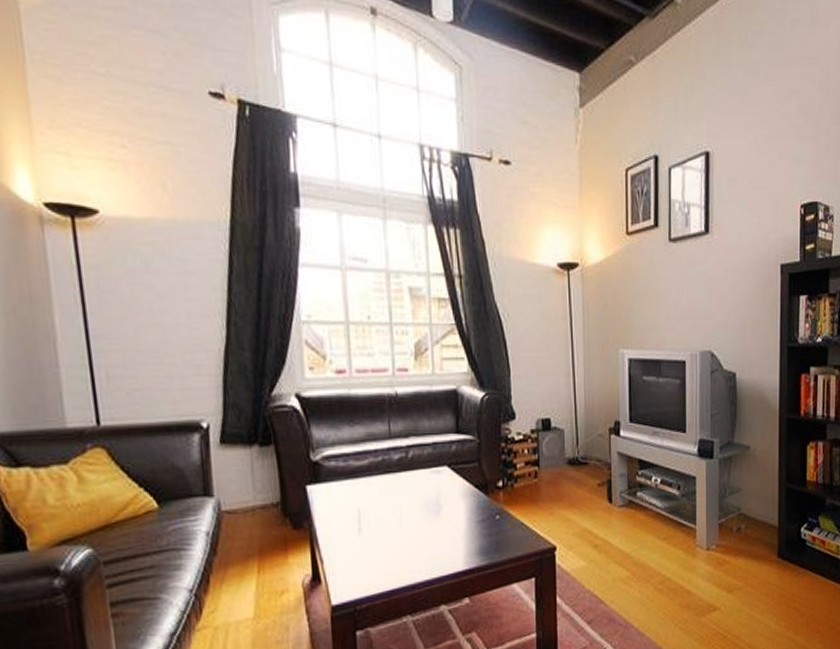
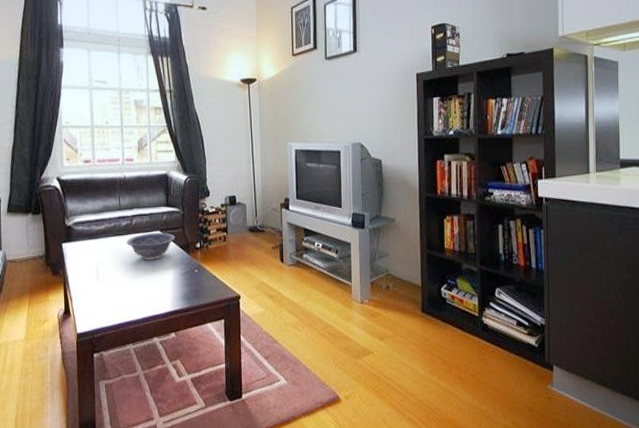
decorative bowl: none [400,468,469,505] -> present [126,233,176,260]

